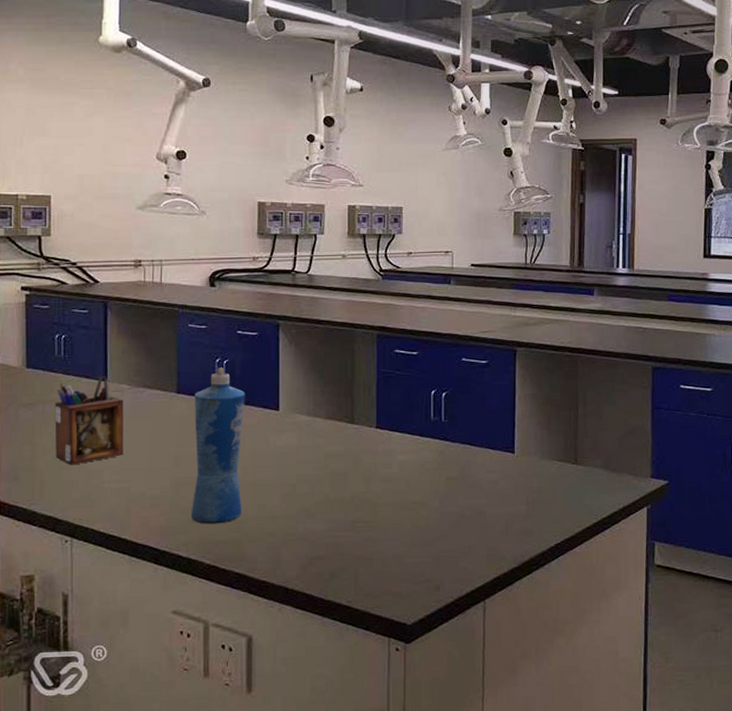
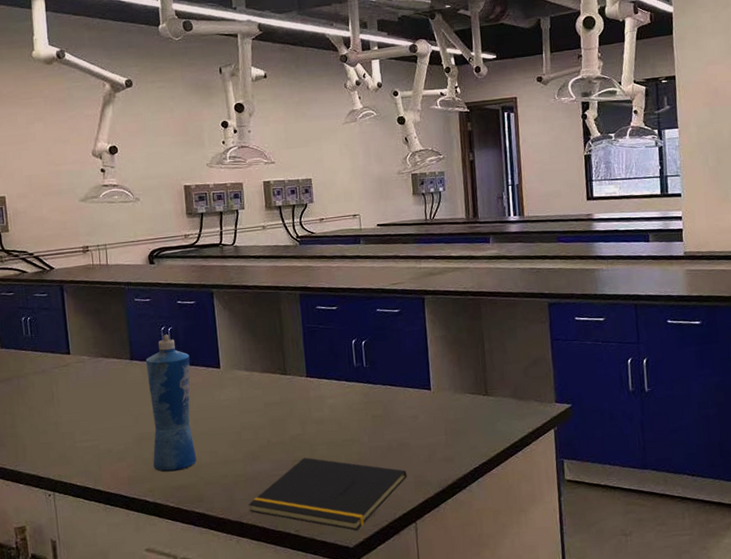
desk organizer: present [54,376,124,465] -> none [27,350,90,430]
notepad: none [296,519,480,606] -> present [248,457,407,530]

